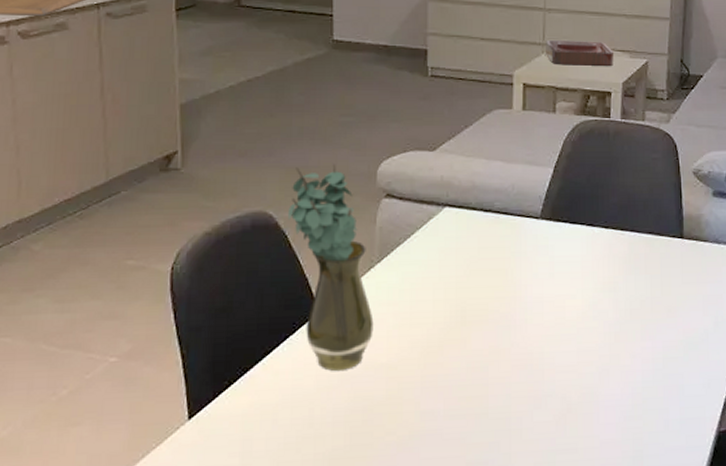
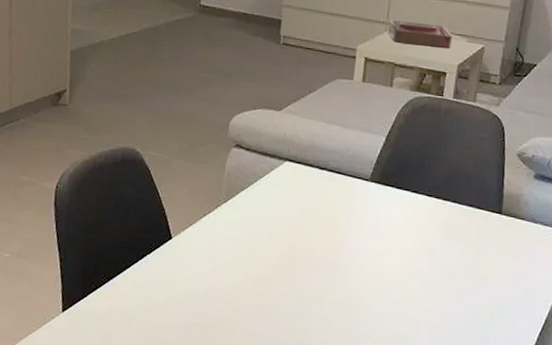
vase: present [288,164,374,371] -> none [152,113,217,290]

